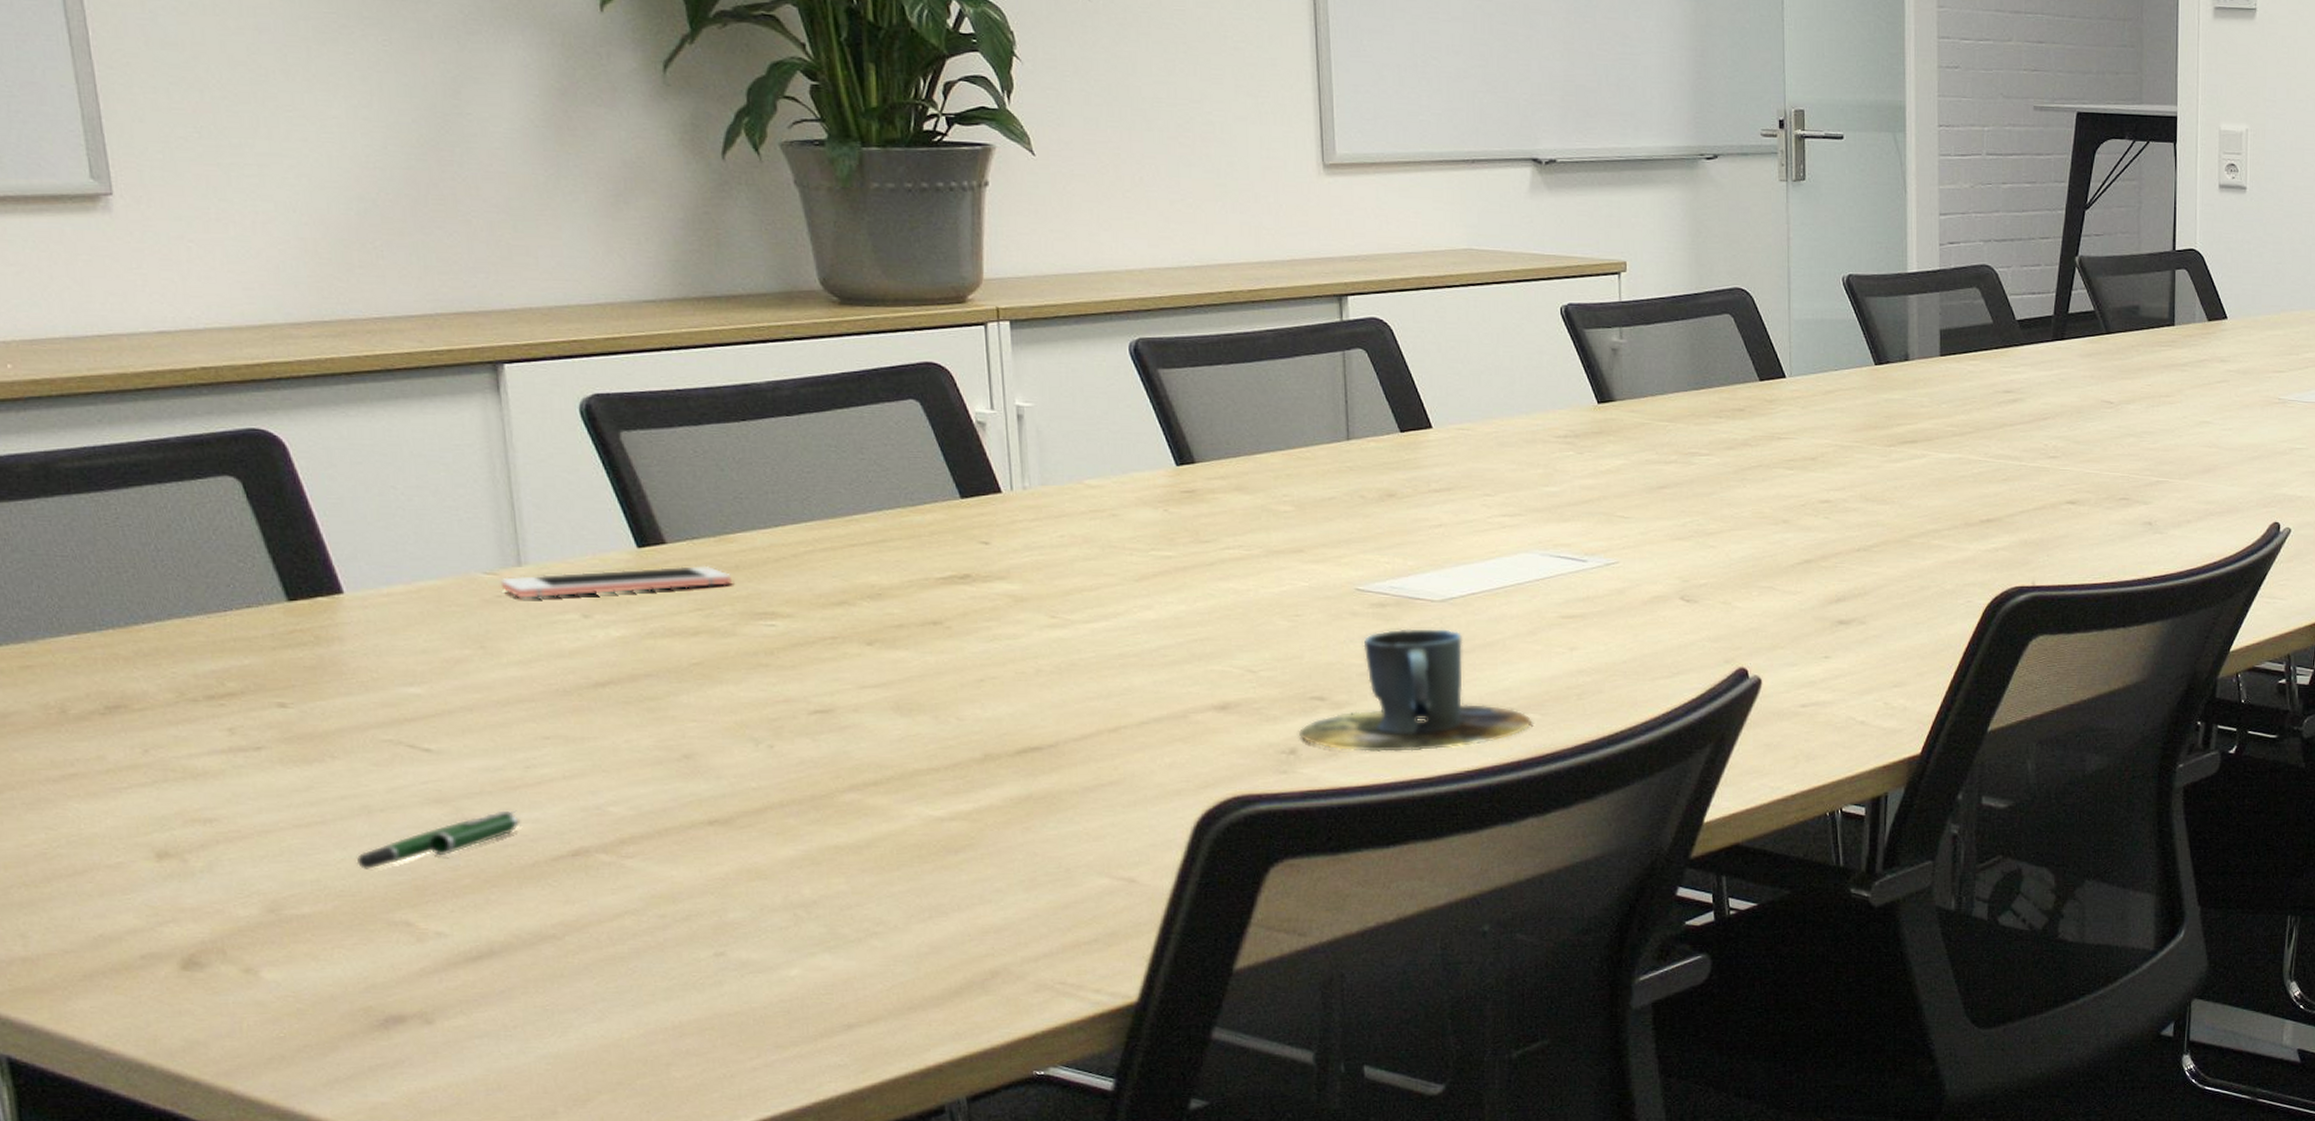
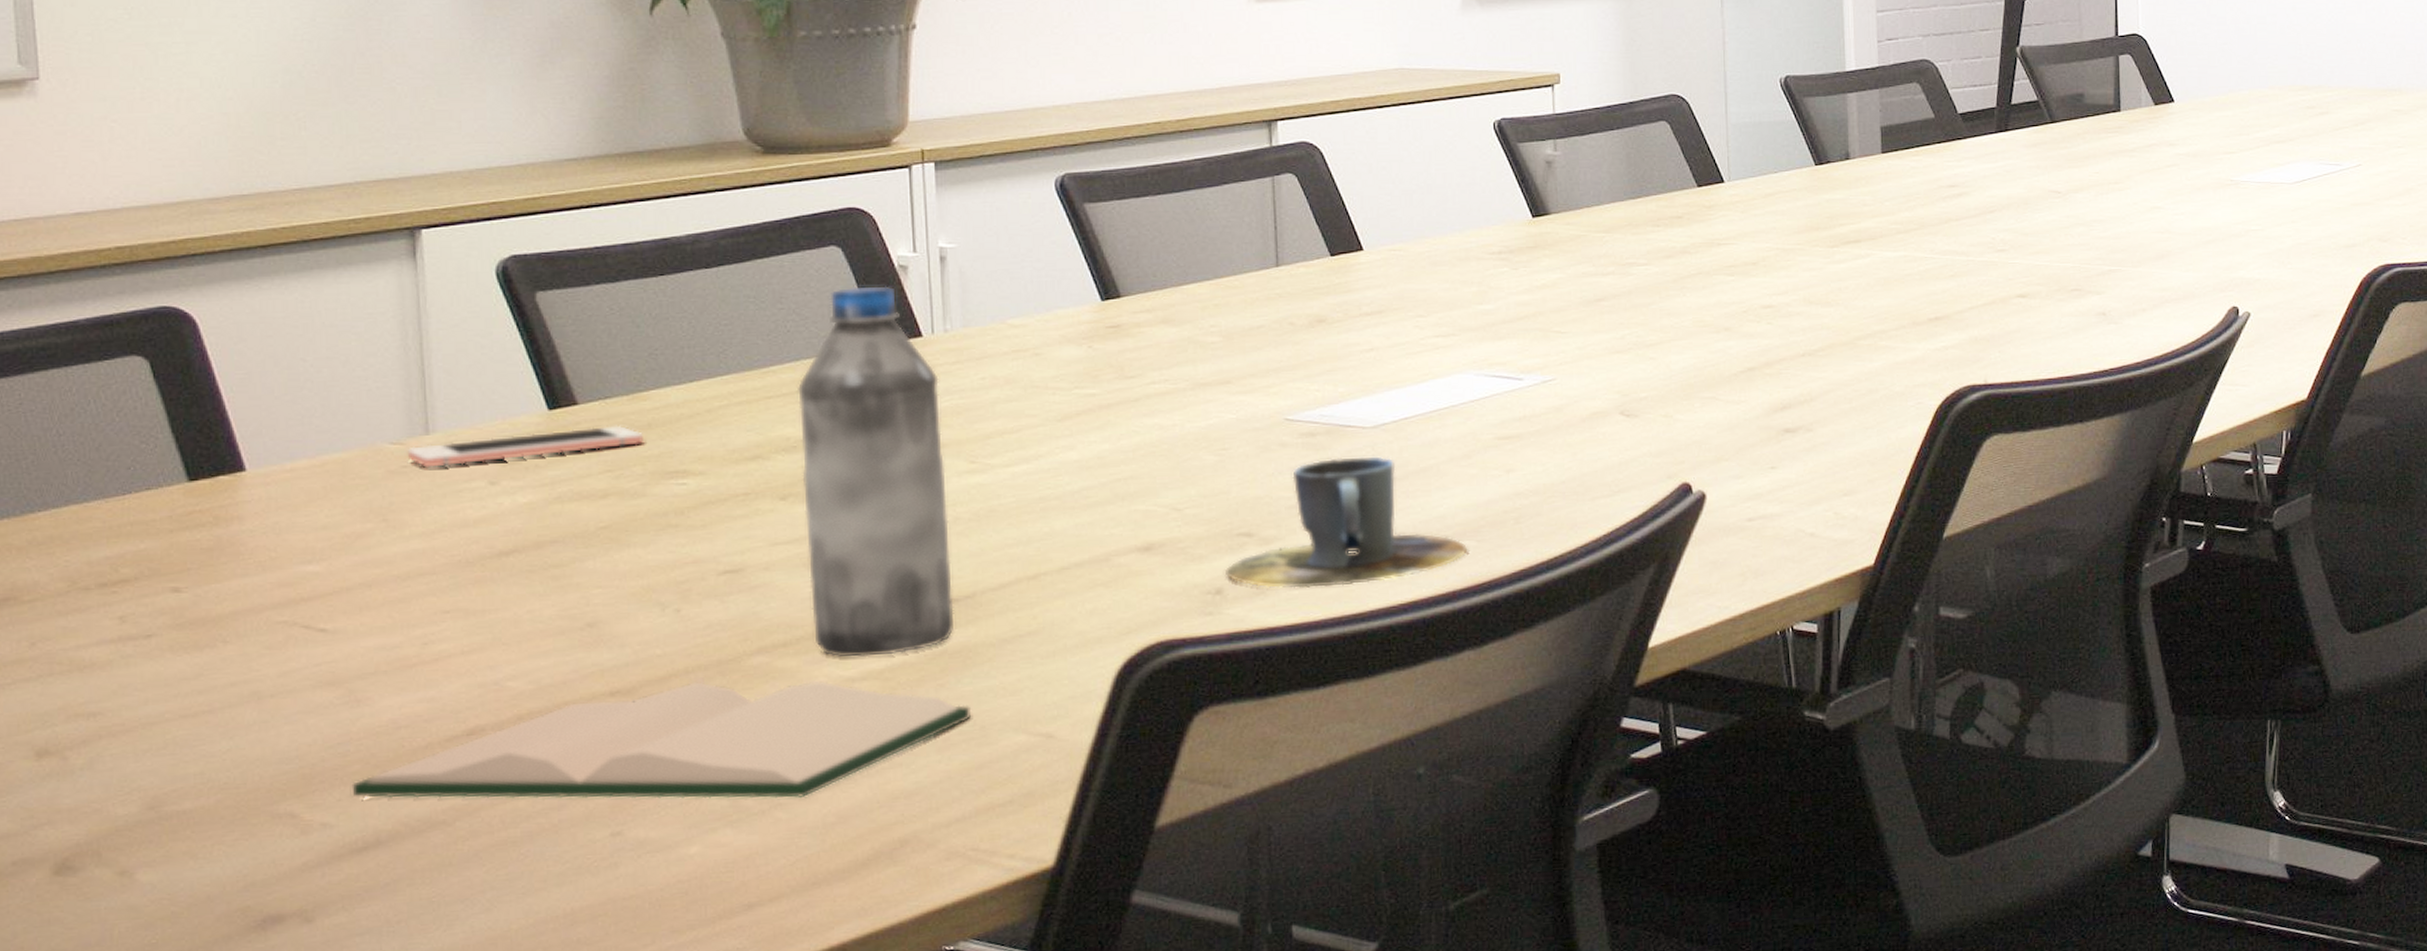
pen: present [356,810,519,869] -> none [242,689,414,759]
hardback book: none [463,814,1056,929] -> present [351,680,971,799]
water bottle: none [879,440,1039,798] -> present [796,286,955,658]

